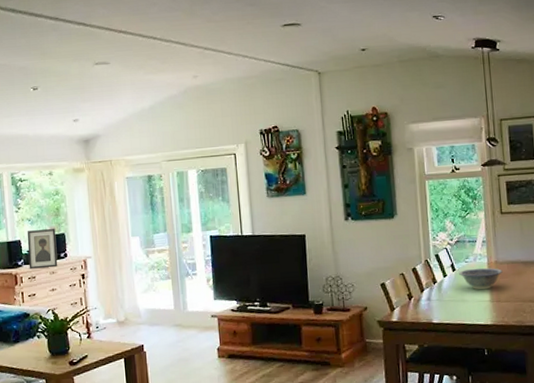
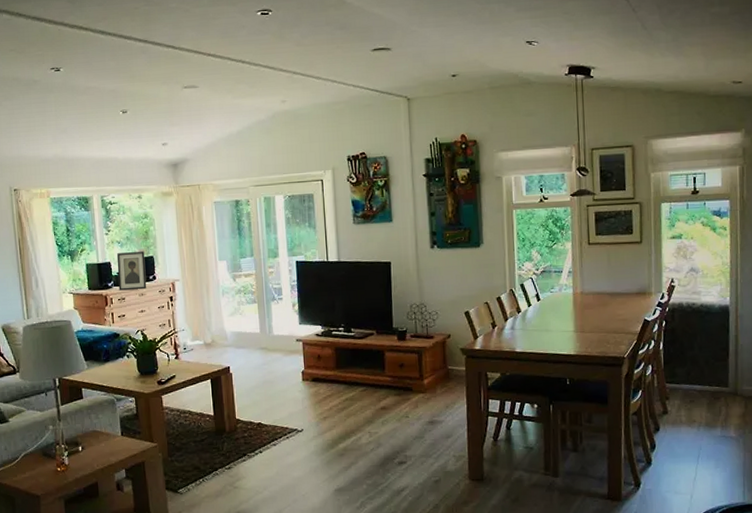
decorative bowl: present [459,267,503,290] -> none [544,298,588,321]

